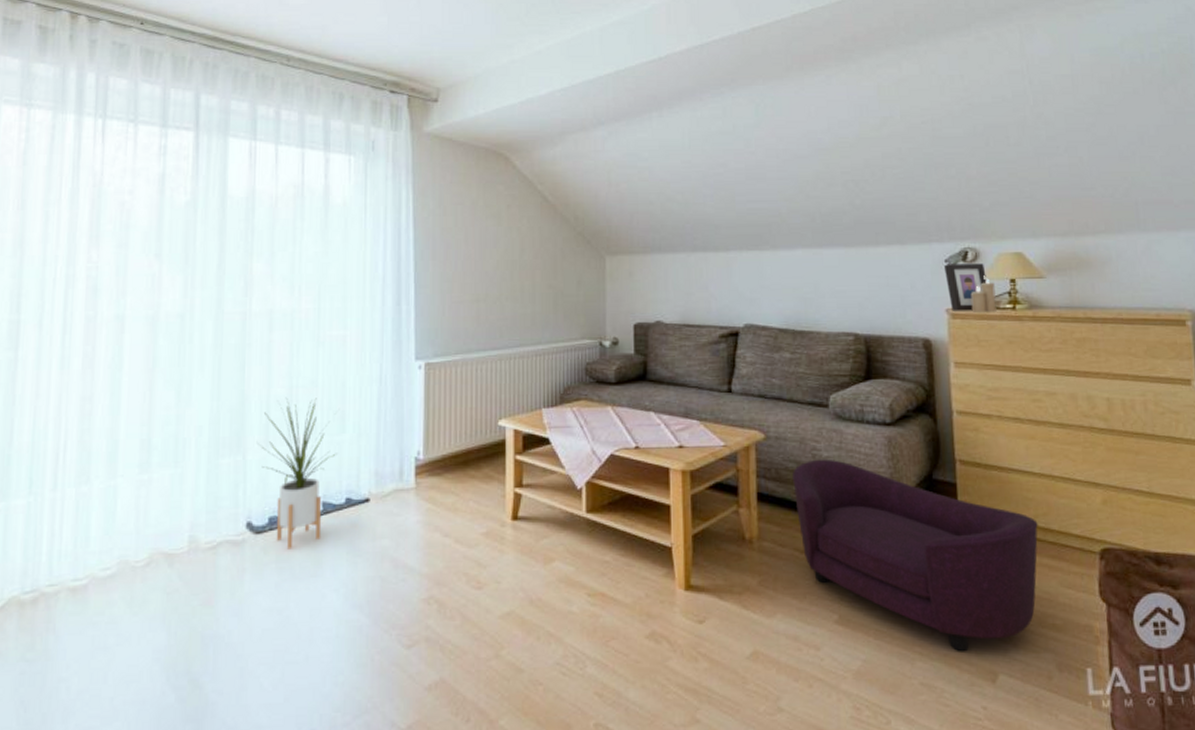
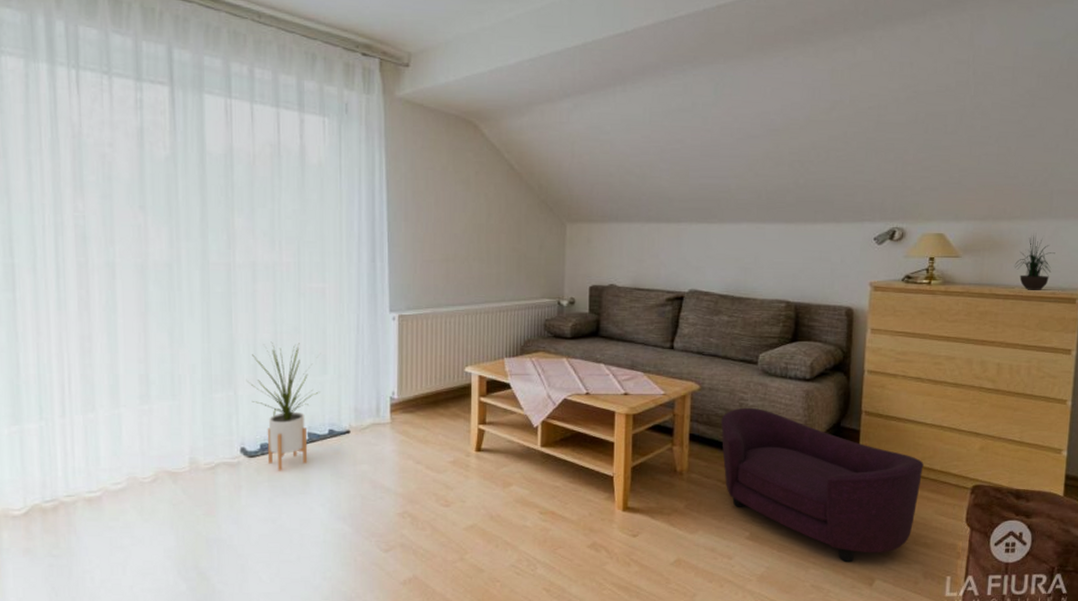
picture frame: present [943,263,987,311] -> none [872,242,909,285]
candle: present [970,278,997,314] -> none [892,256,916,287]
potted plant: none [1108,250,1152,312] -> present [1015,235,1055,290]

